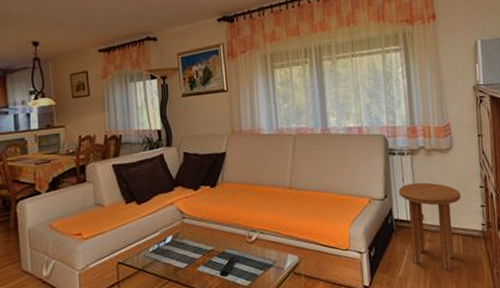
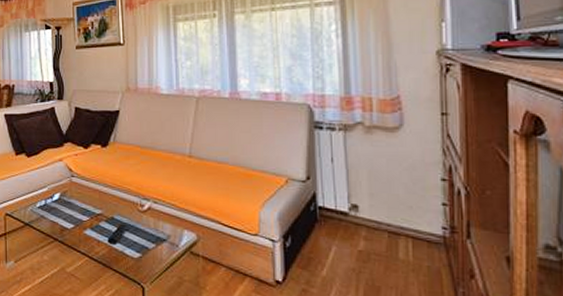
side table: present [398,182,461,271] -> none [325,166,413,280]

